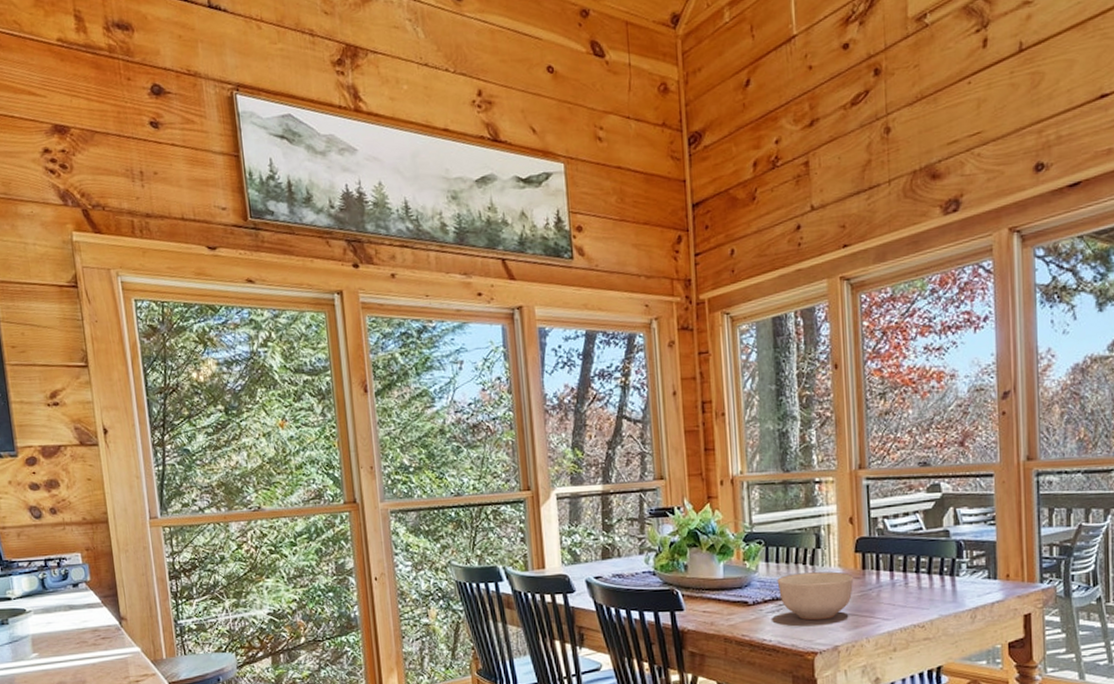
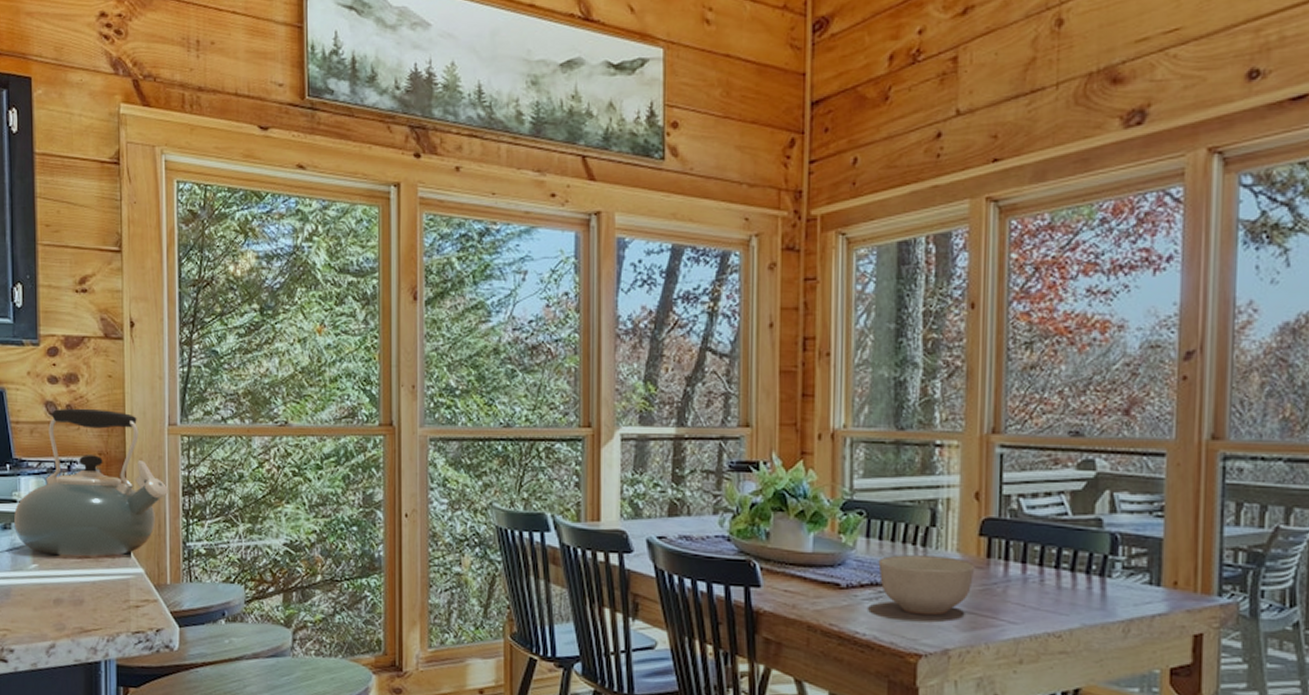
kettle: none [9,509,156,644] -> present [13,408,168,556]

